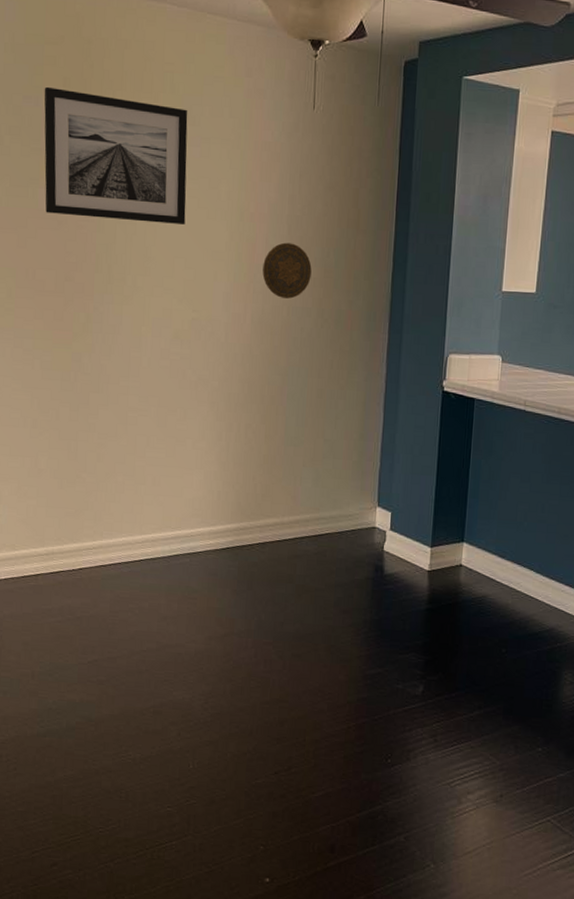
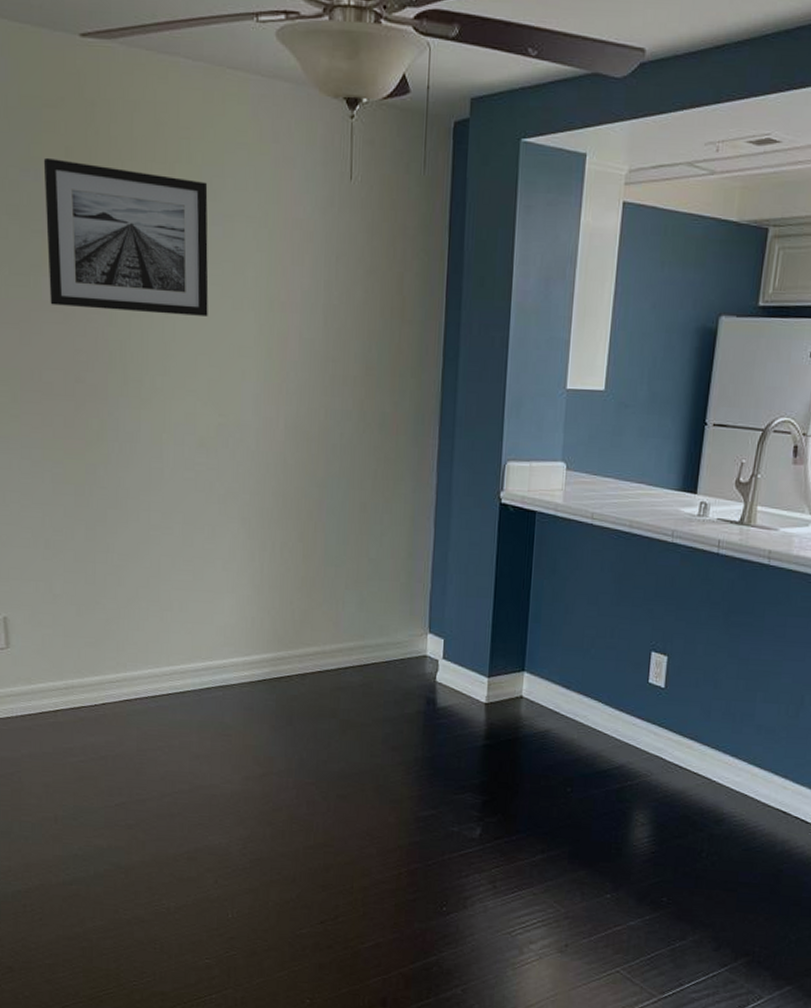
decorative plate: present [262,242,312,299] -> none [296,335,352,400]

